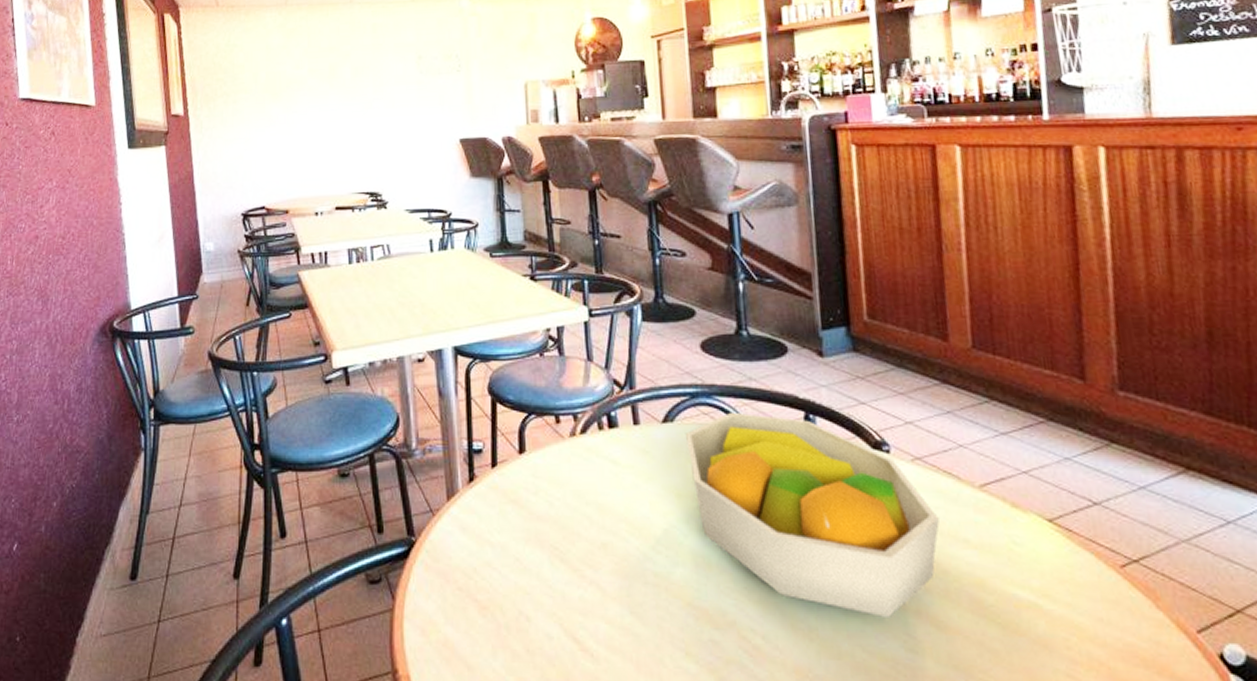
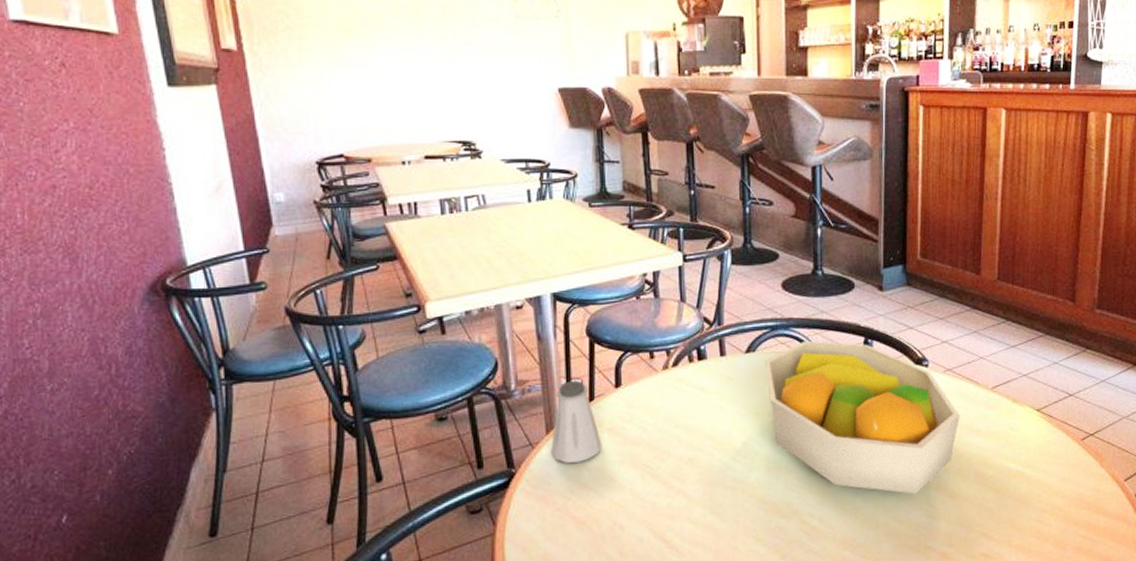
saltshaker: none [452,442,506,536] -> present [551,380,602,463]

